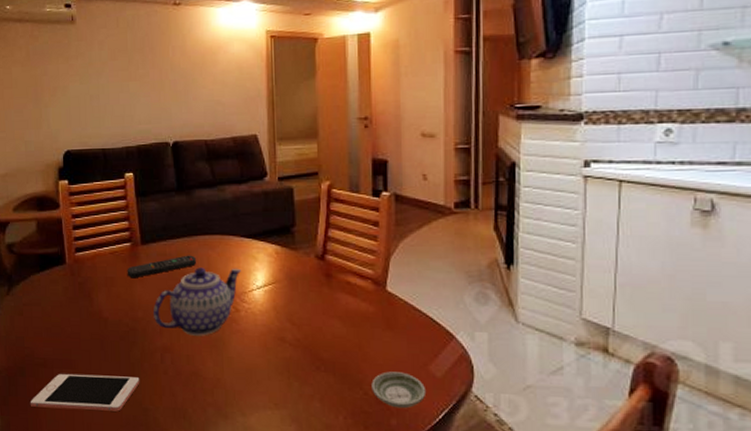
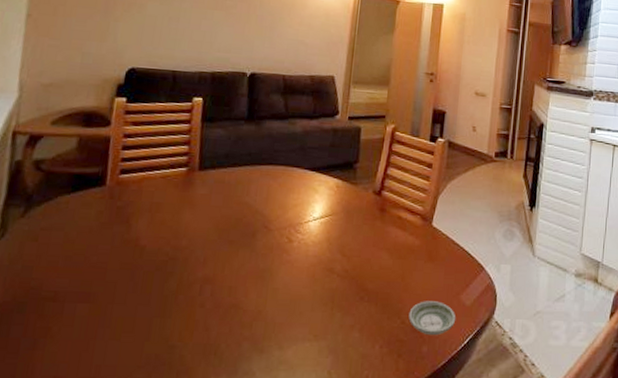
cell phone: present [30,373,140,412] -> none [23,308,171,350]
remote control: present [127,255,196,279] -> none [176,183,256,205]
teapot: present [153,267,242,336] -> none [199,197,301,267]

